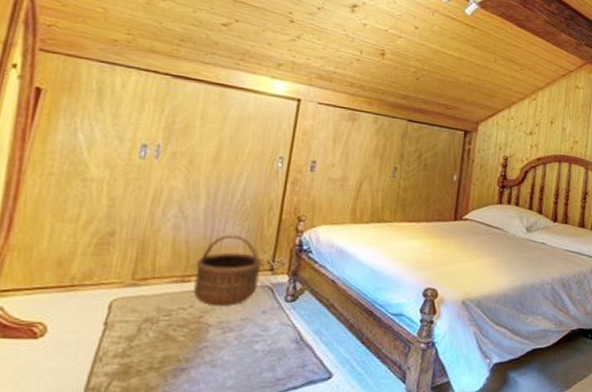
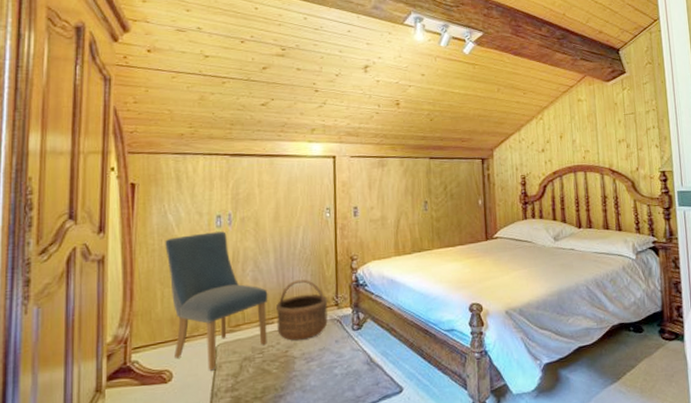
chair: none [54,162,190,330] -> present [165,231,268,371]

